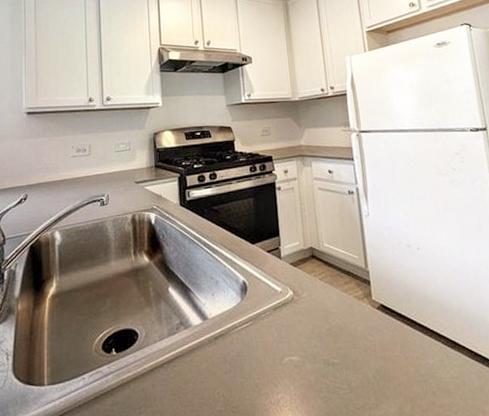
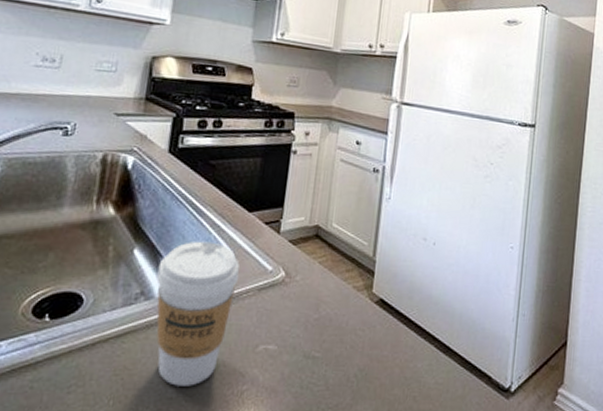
coffee cup: none [190,273,256,400] -> present [156,241,239,386]

